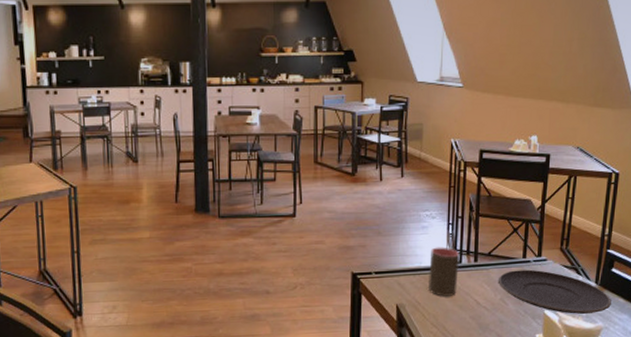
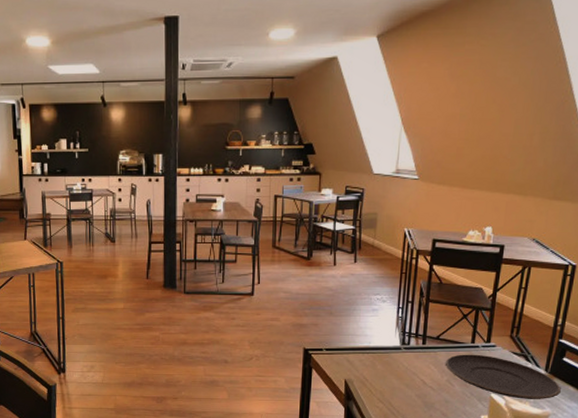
cup: present [427,247,459,297] -> none [376,329,408,375]

